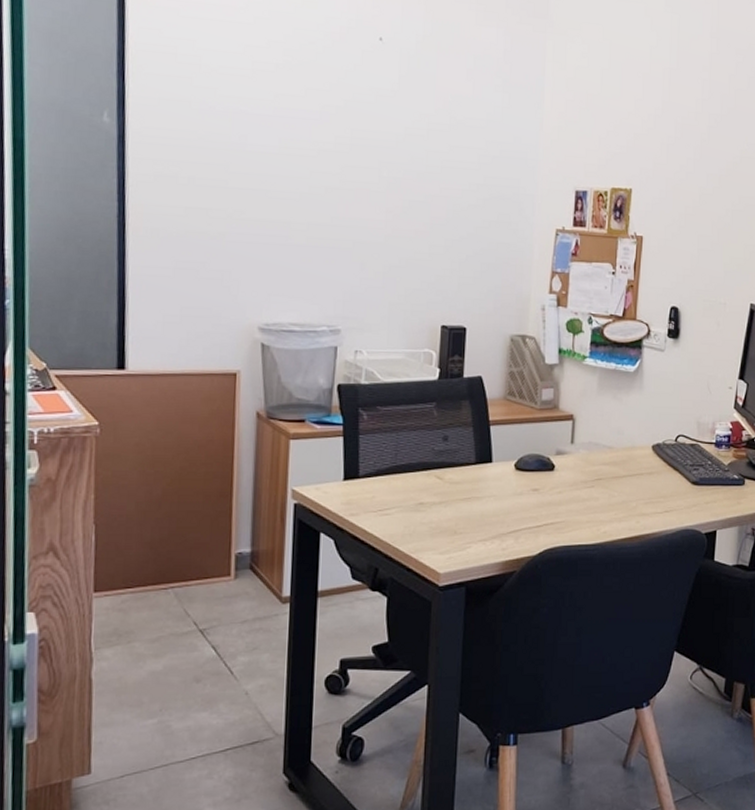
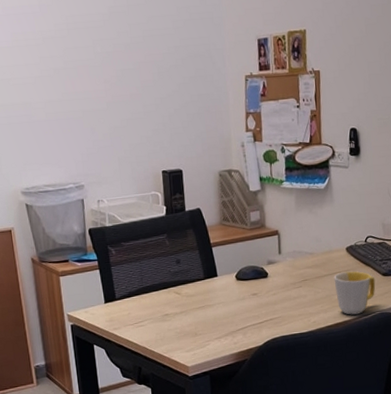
mug: none [634,474,683,528] -> present [334,271,376,315]

